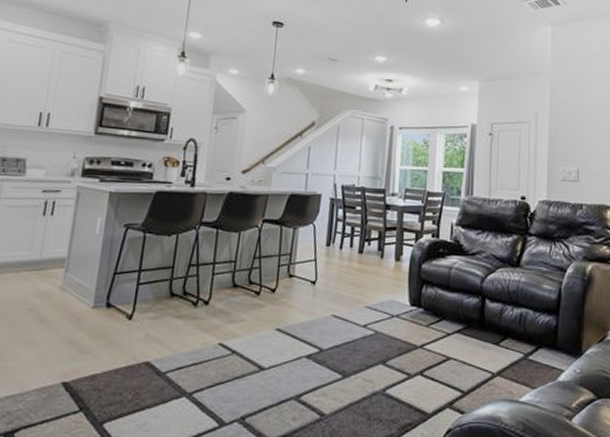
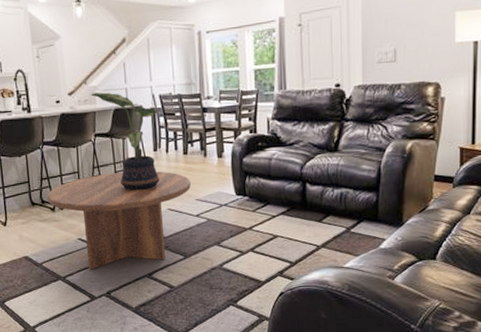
coffee table: none [190,266,362,386] -> present [47,171,191,270]
potted plant: none [267,174,338,291] -> present [91,92,160,191]

